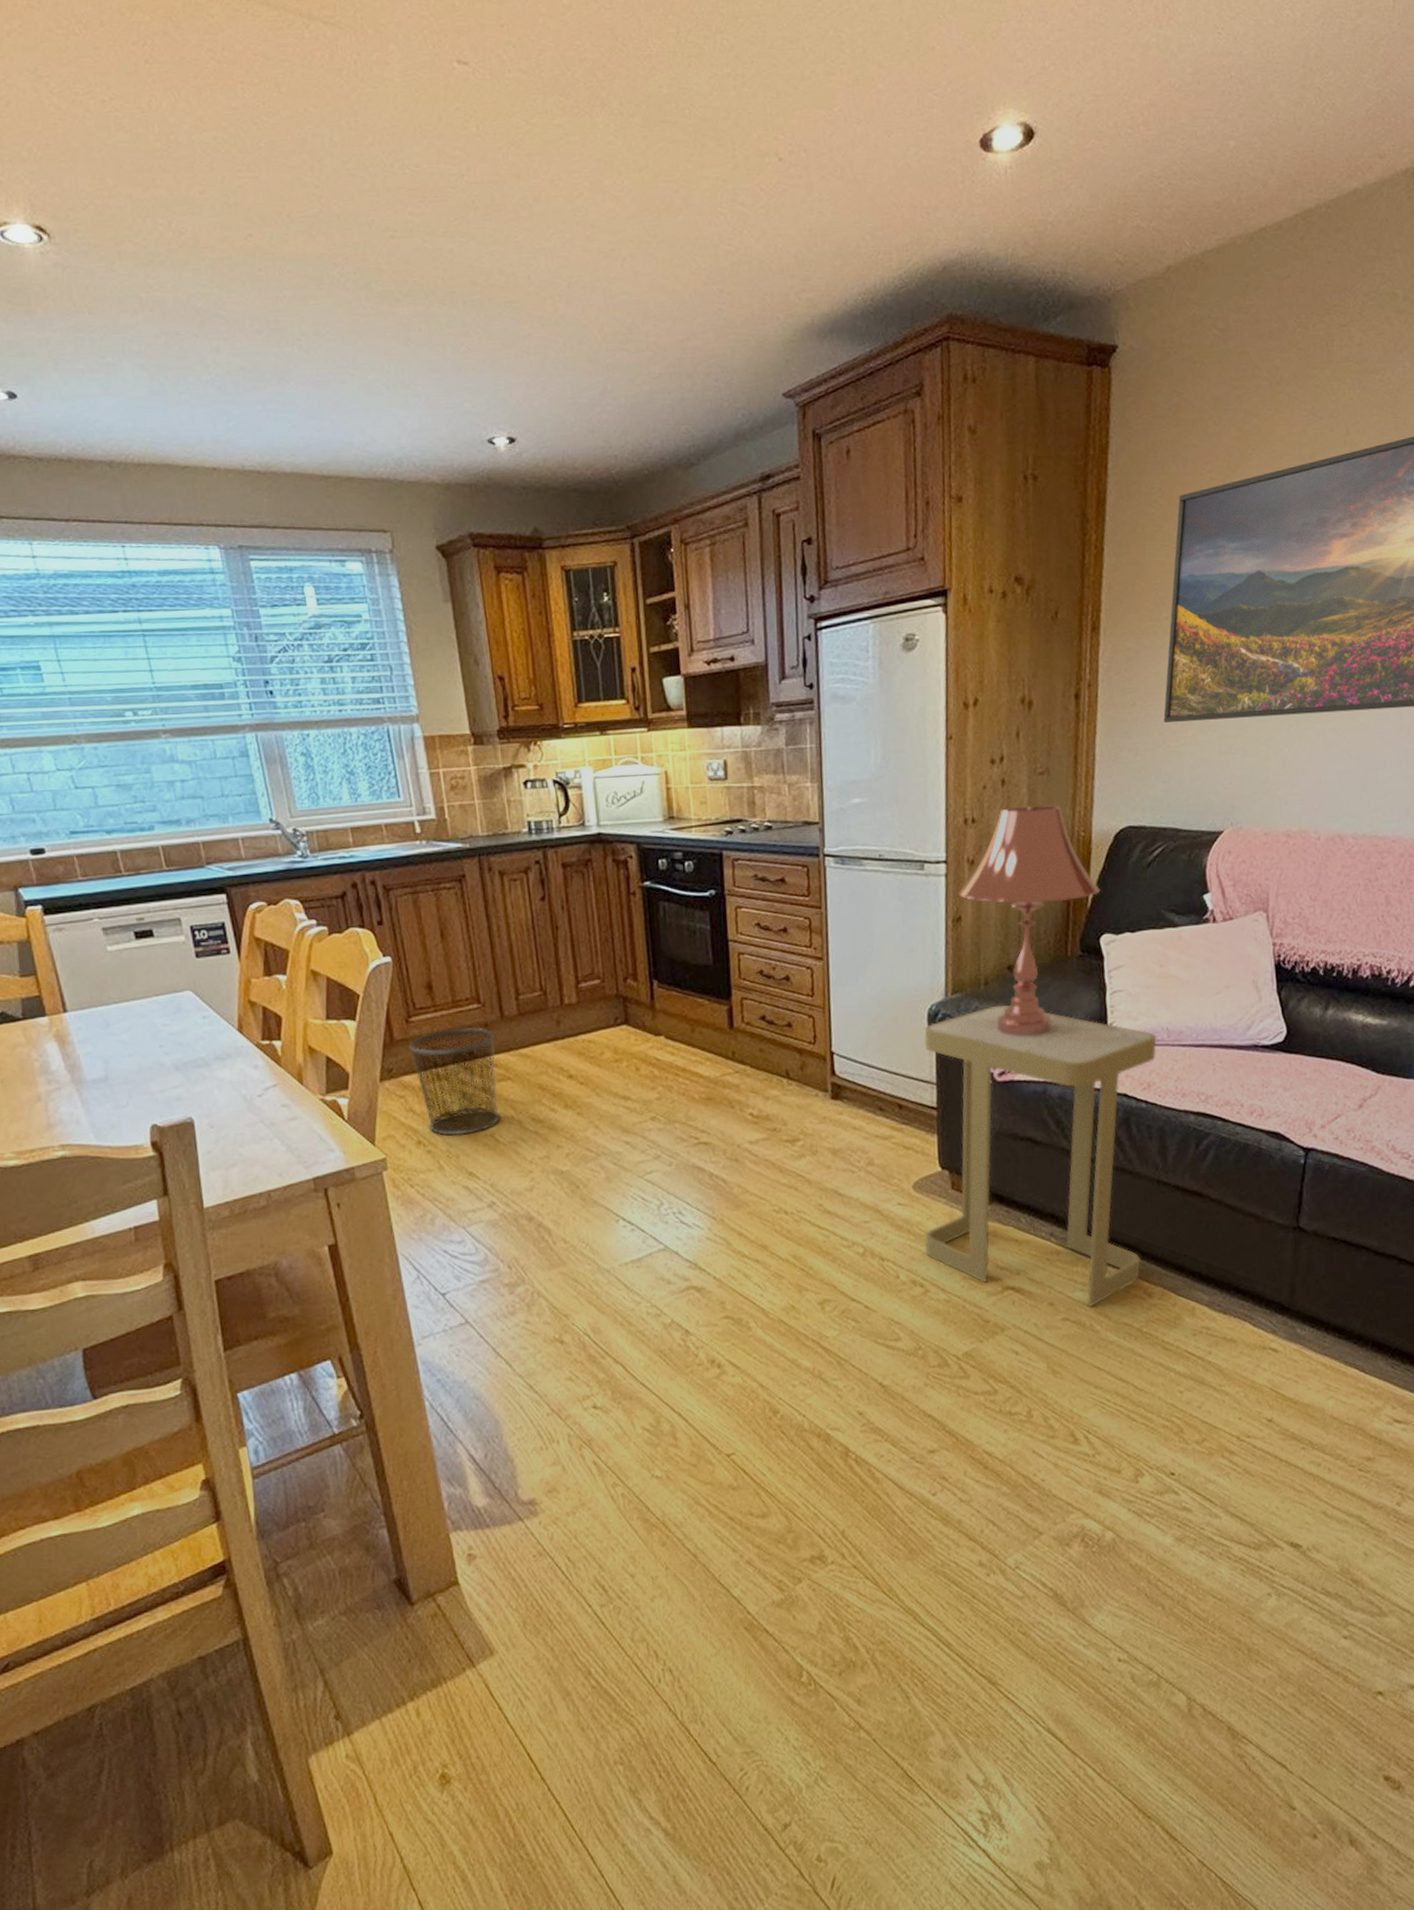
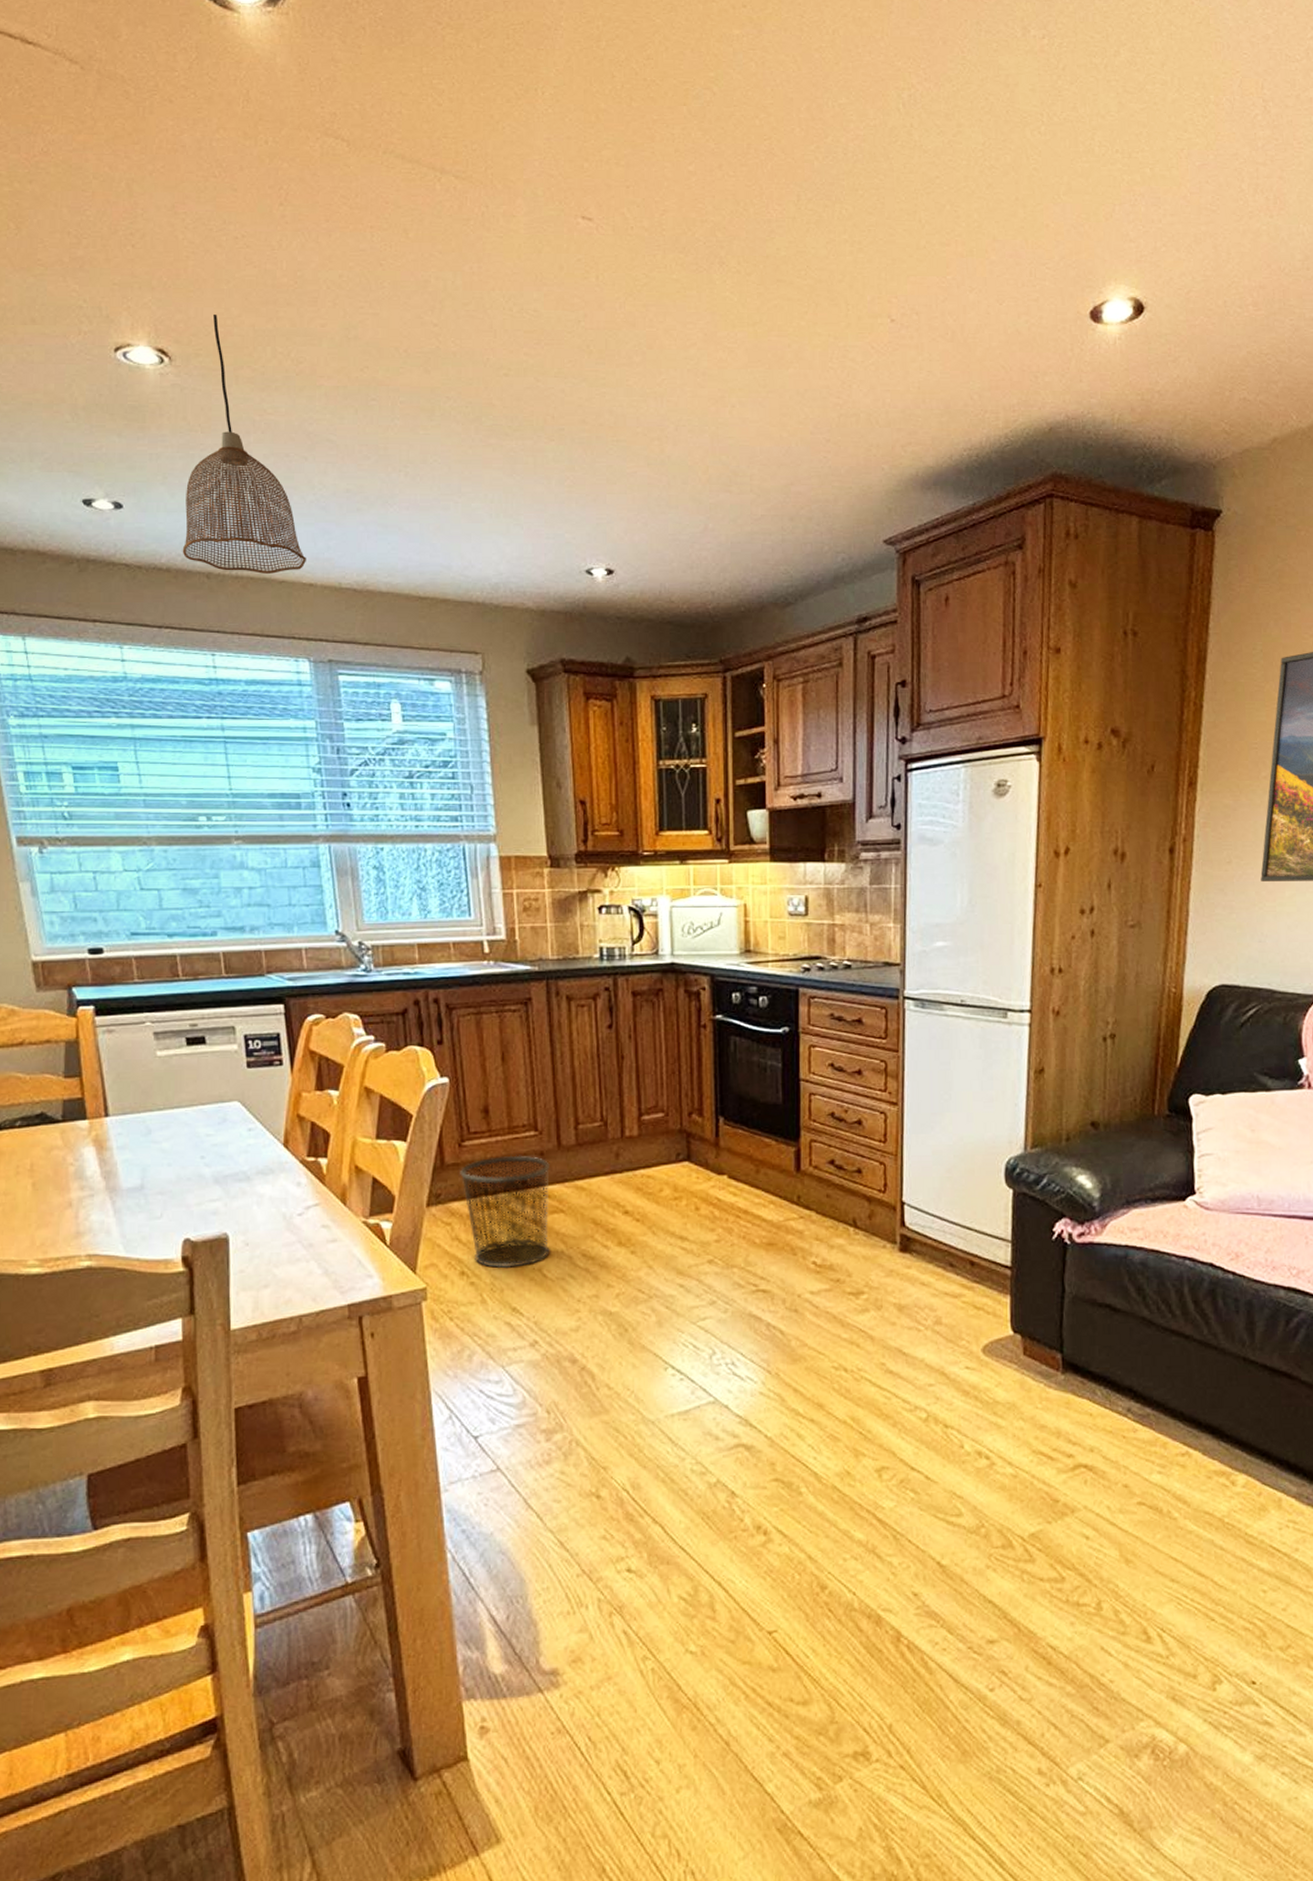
pendant lamp: none [79,186,207,460] -> present [182,315,306,574]
side table: present [924,1005,1157,1307] -> none [992,1162,1247,1491]
table lamp: present [958,805,1100,1037] -> none [1042,958,1191,1196]

